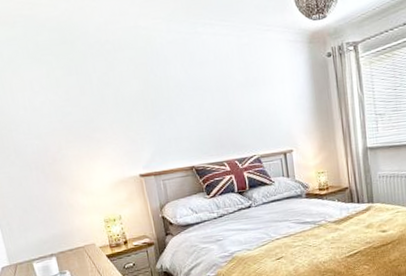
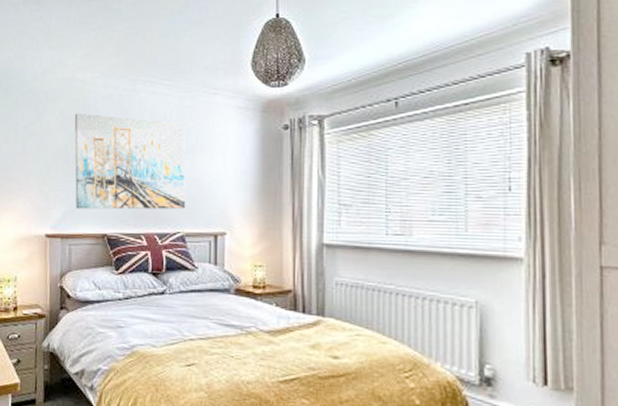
wall art: none [144,59,258,148] -> present [74,113,186,210]

